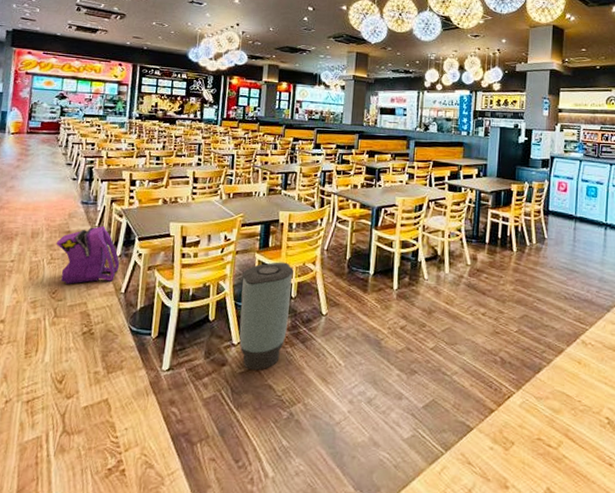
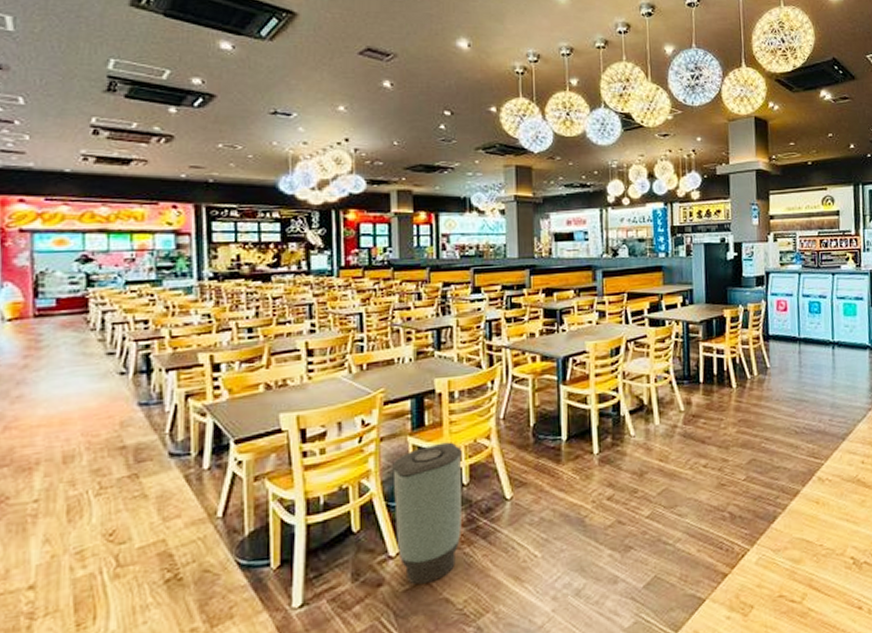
backpack: present [56,226,120,284] -> none [105,432,210,519]

